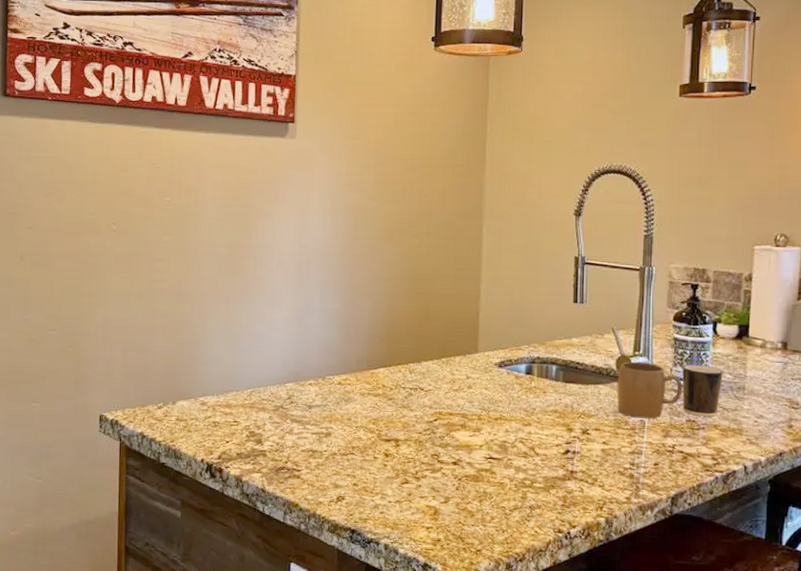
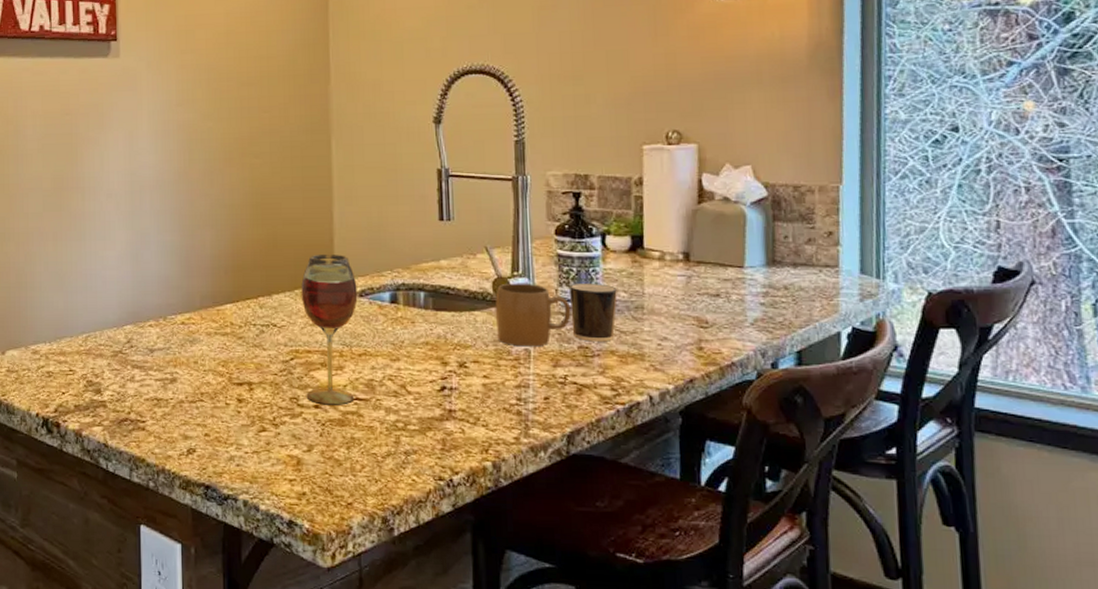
wineglass: none [447,327,498,464] -> present [301,253,358,407]

